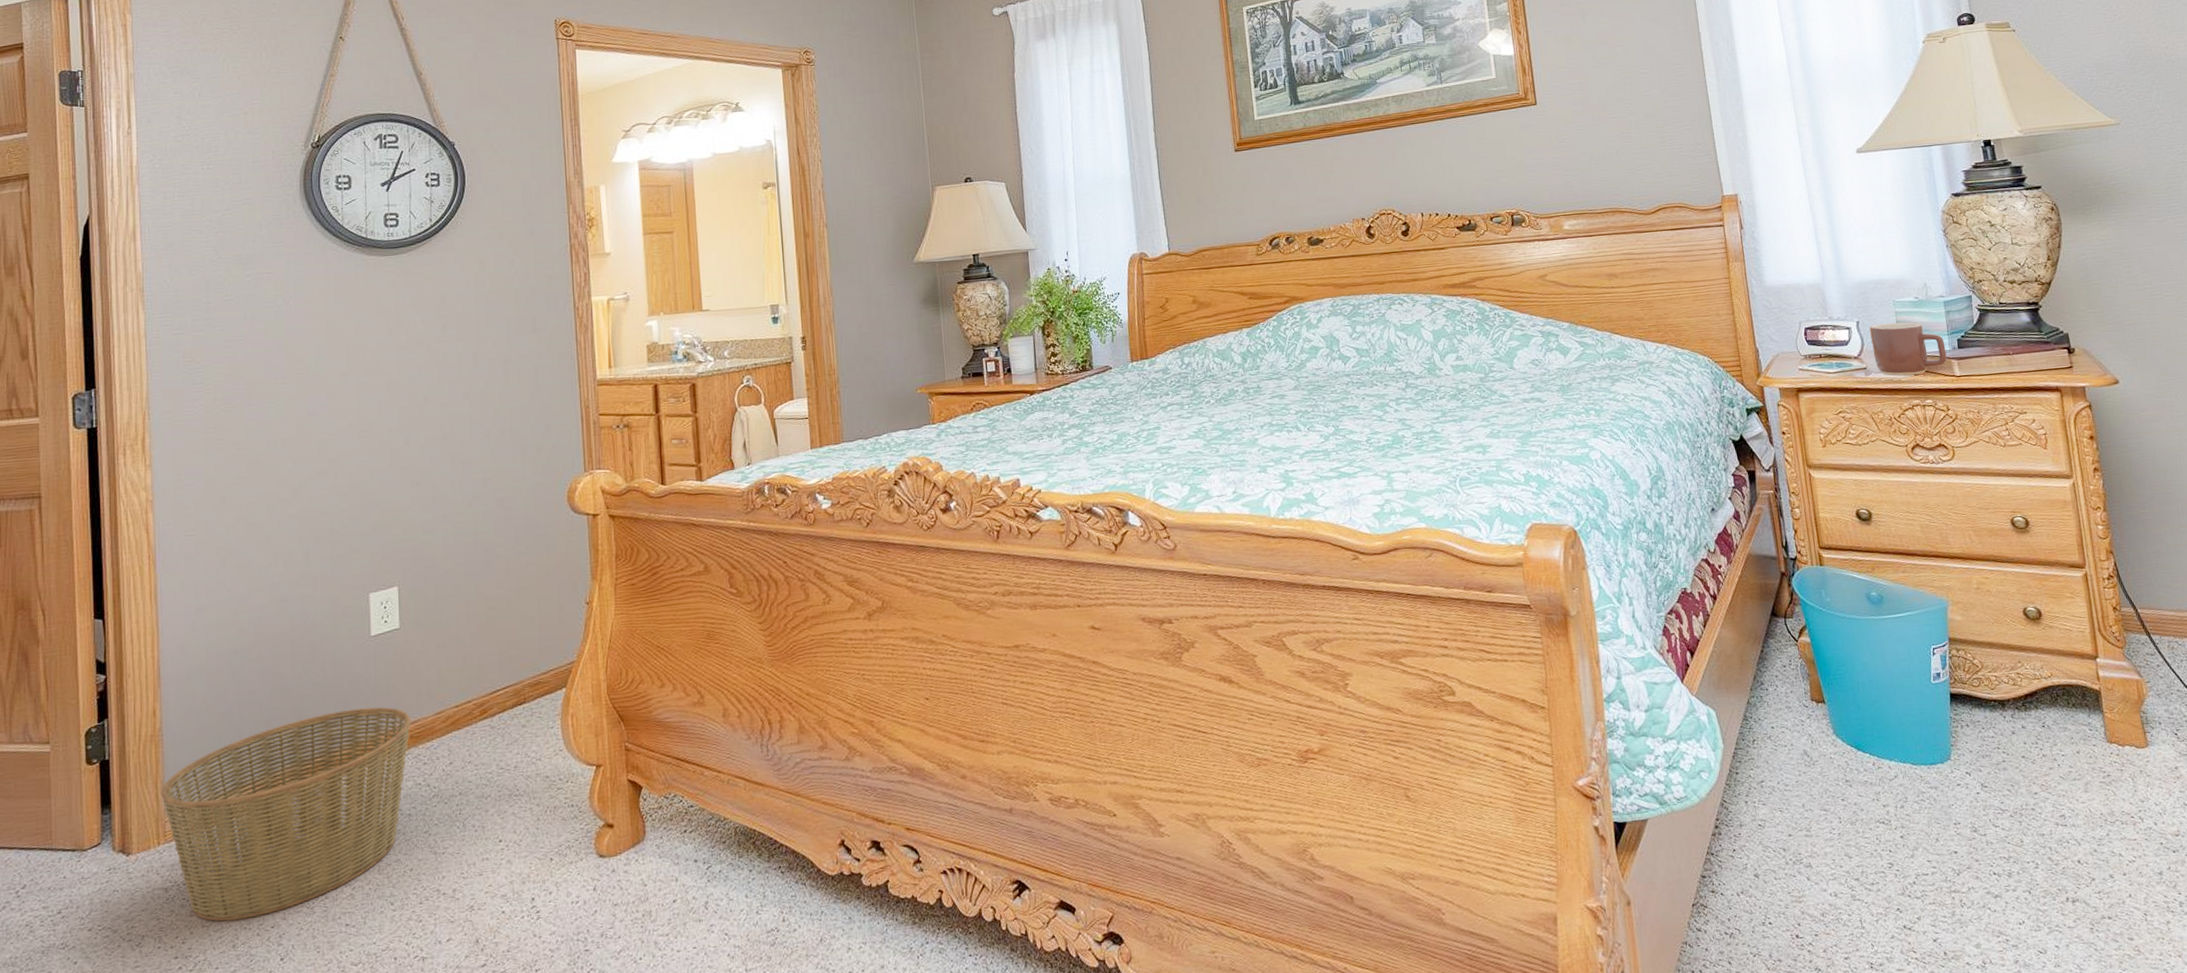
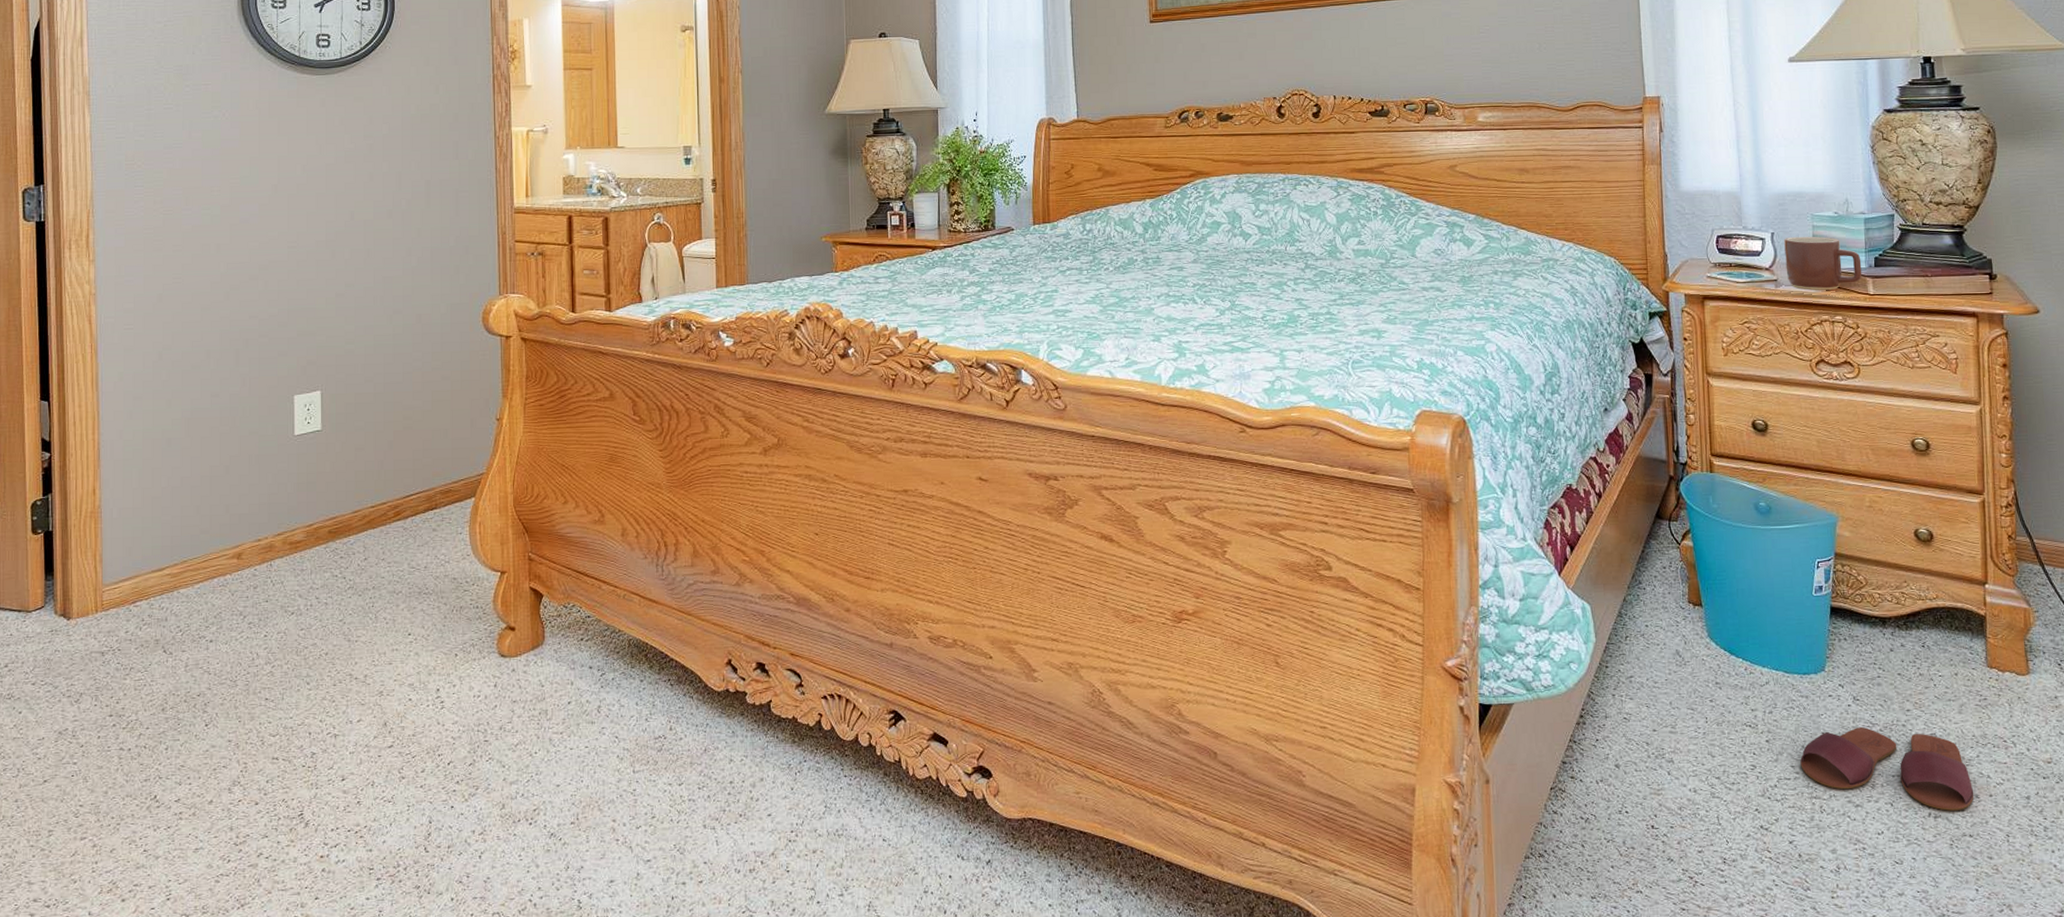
basket: present [161,707,411,922] -> none [99,502,330,687]
slippers: none [1936,814,2109,894] -> present [1800,727,1974,811]

